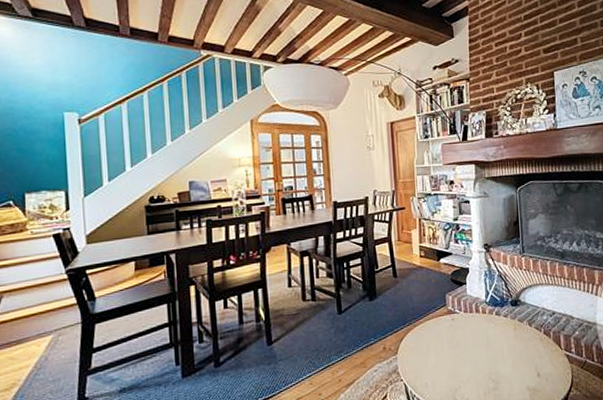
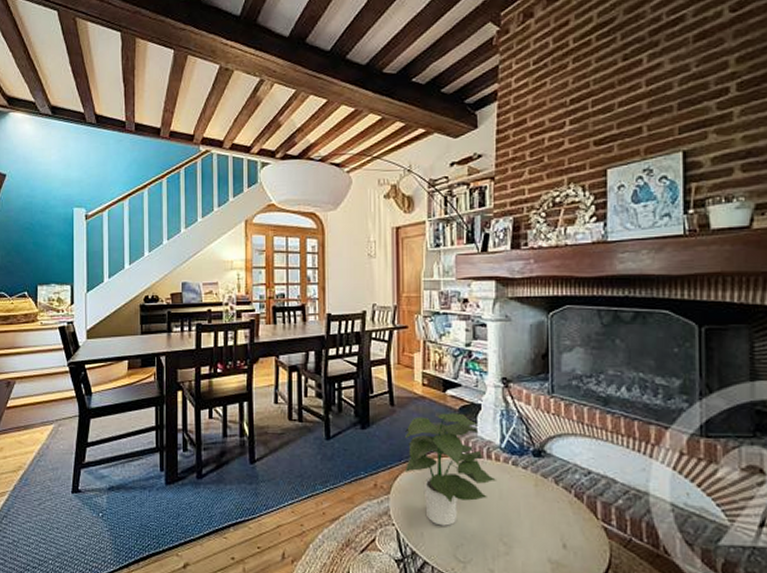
potted plant: none [408,277,485,375] -> present [404,413,497,526]

